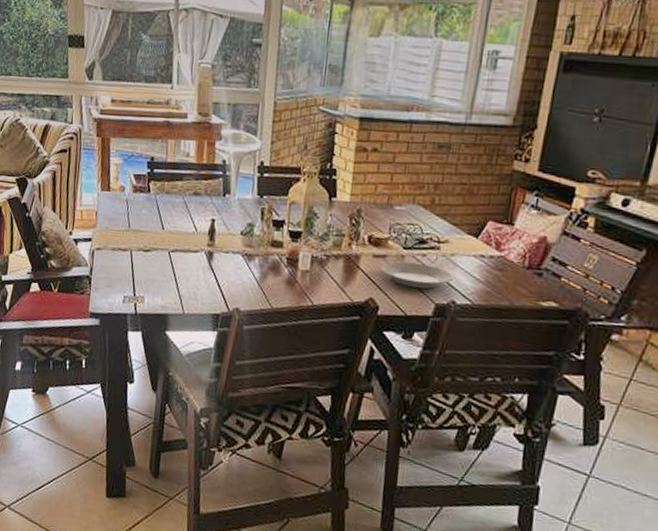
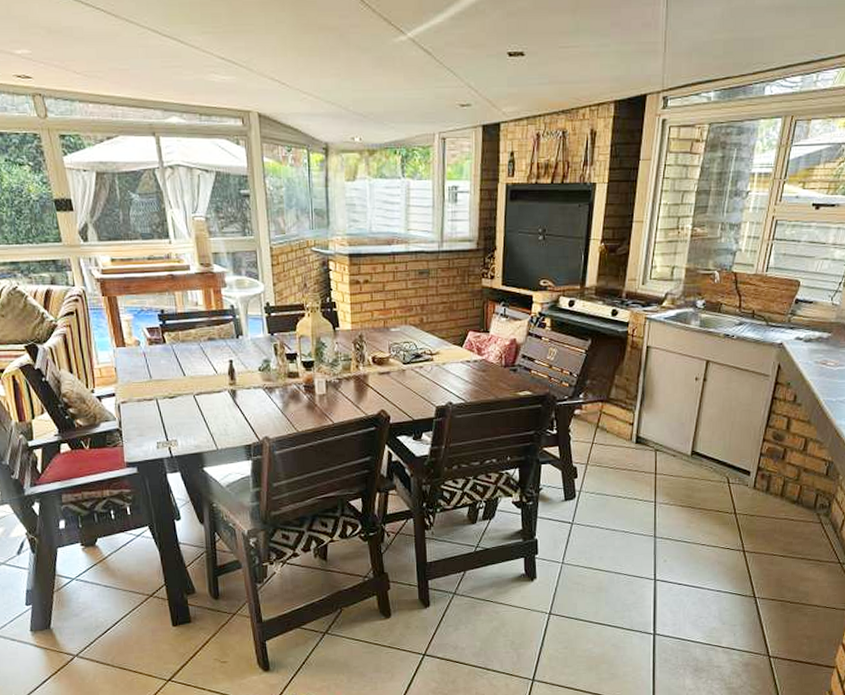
plate: present [381,261,453,289] -> none [387,374,447,396]

